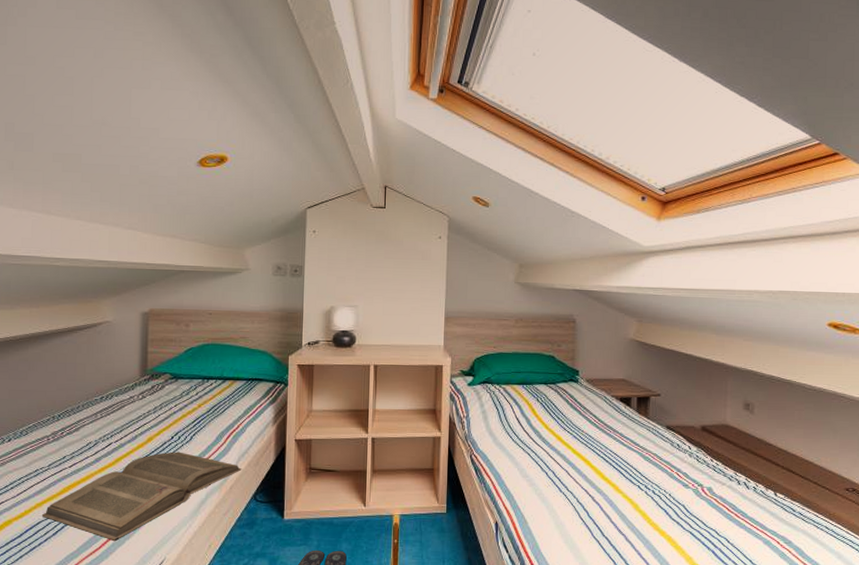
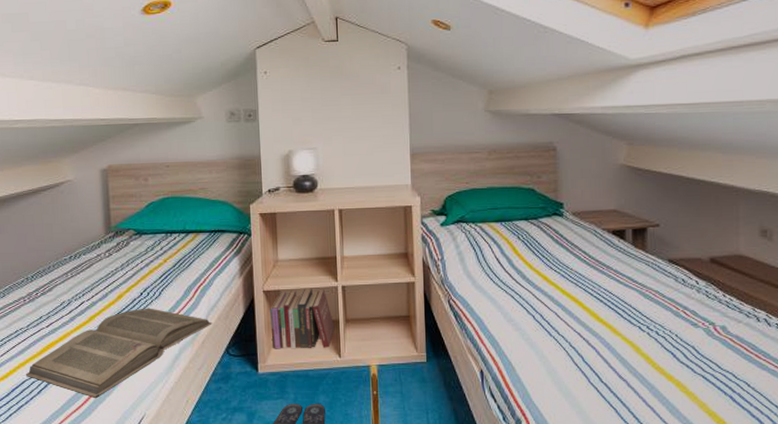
books: none [299,439,362,498] -> present [270,289,335,349]

